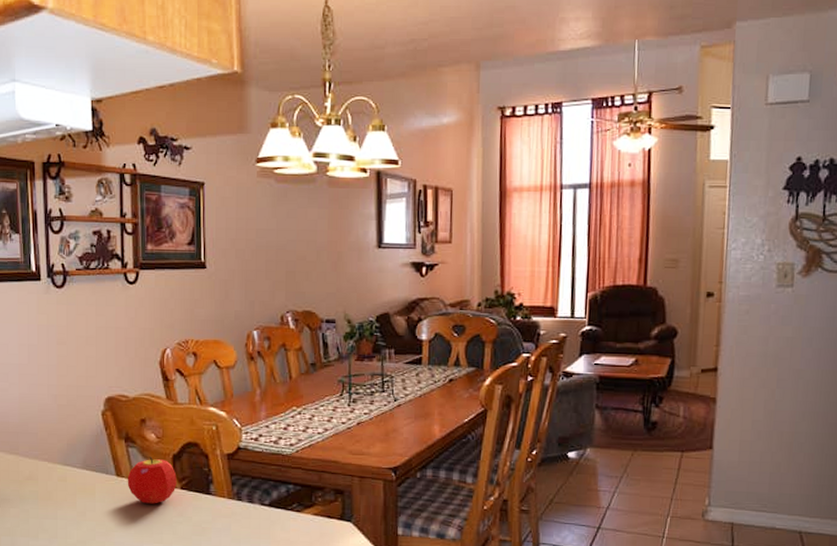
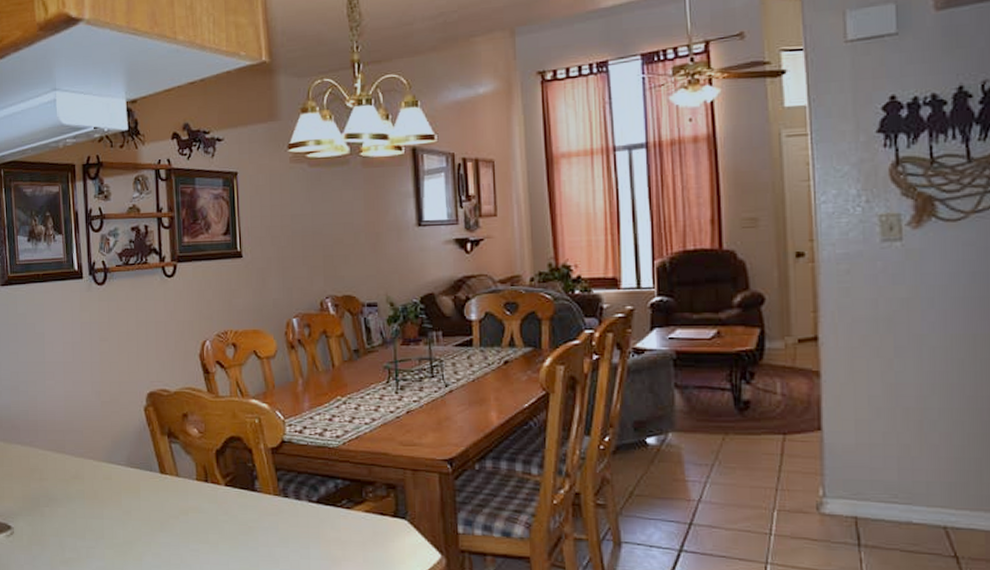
fruit: present [127,457,177,504] -> none [171,452,221,502]

